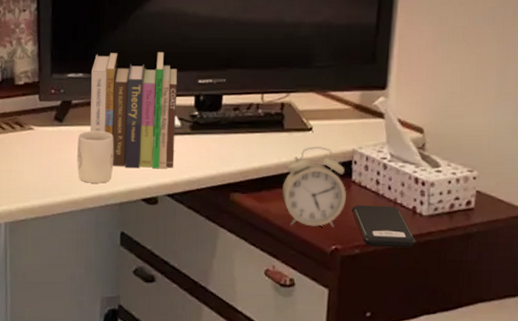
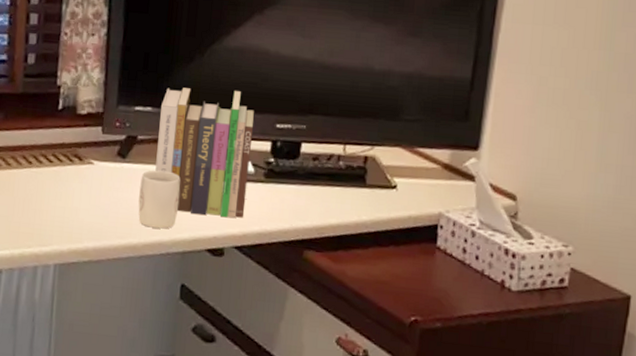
alarm clock: present [281,146,346,227] -> none [359,206,430,296]
phone: present [351,205,416,248] -> none [434,273,503,326]

